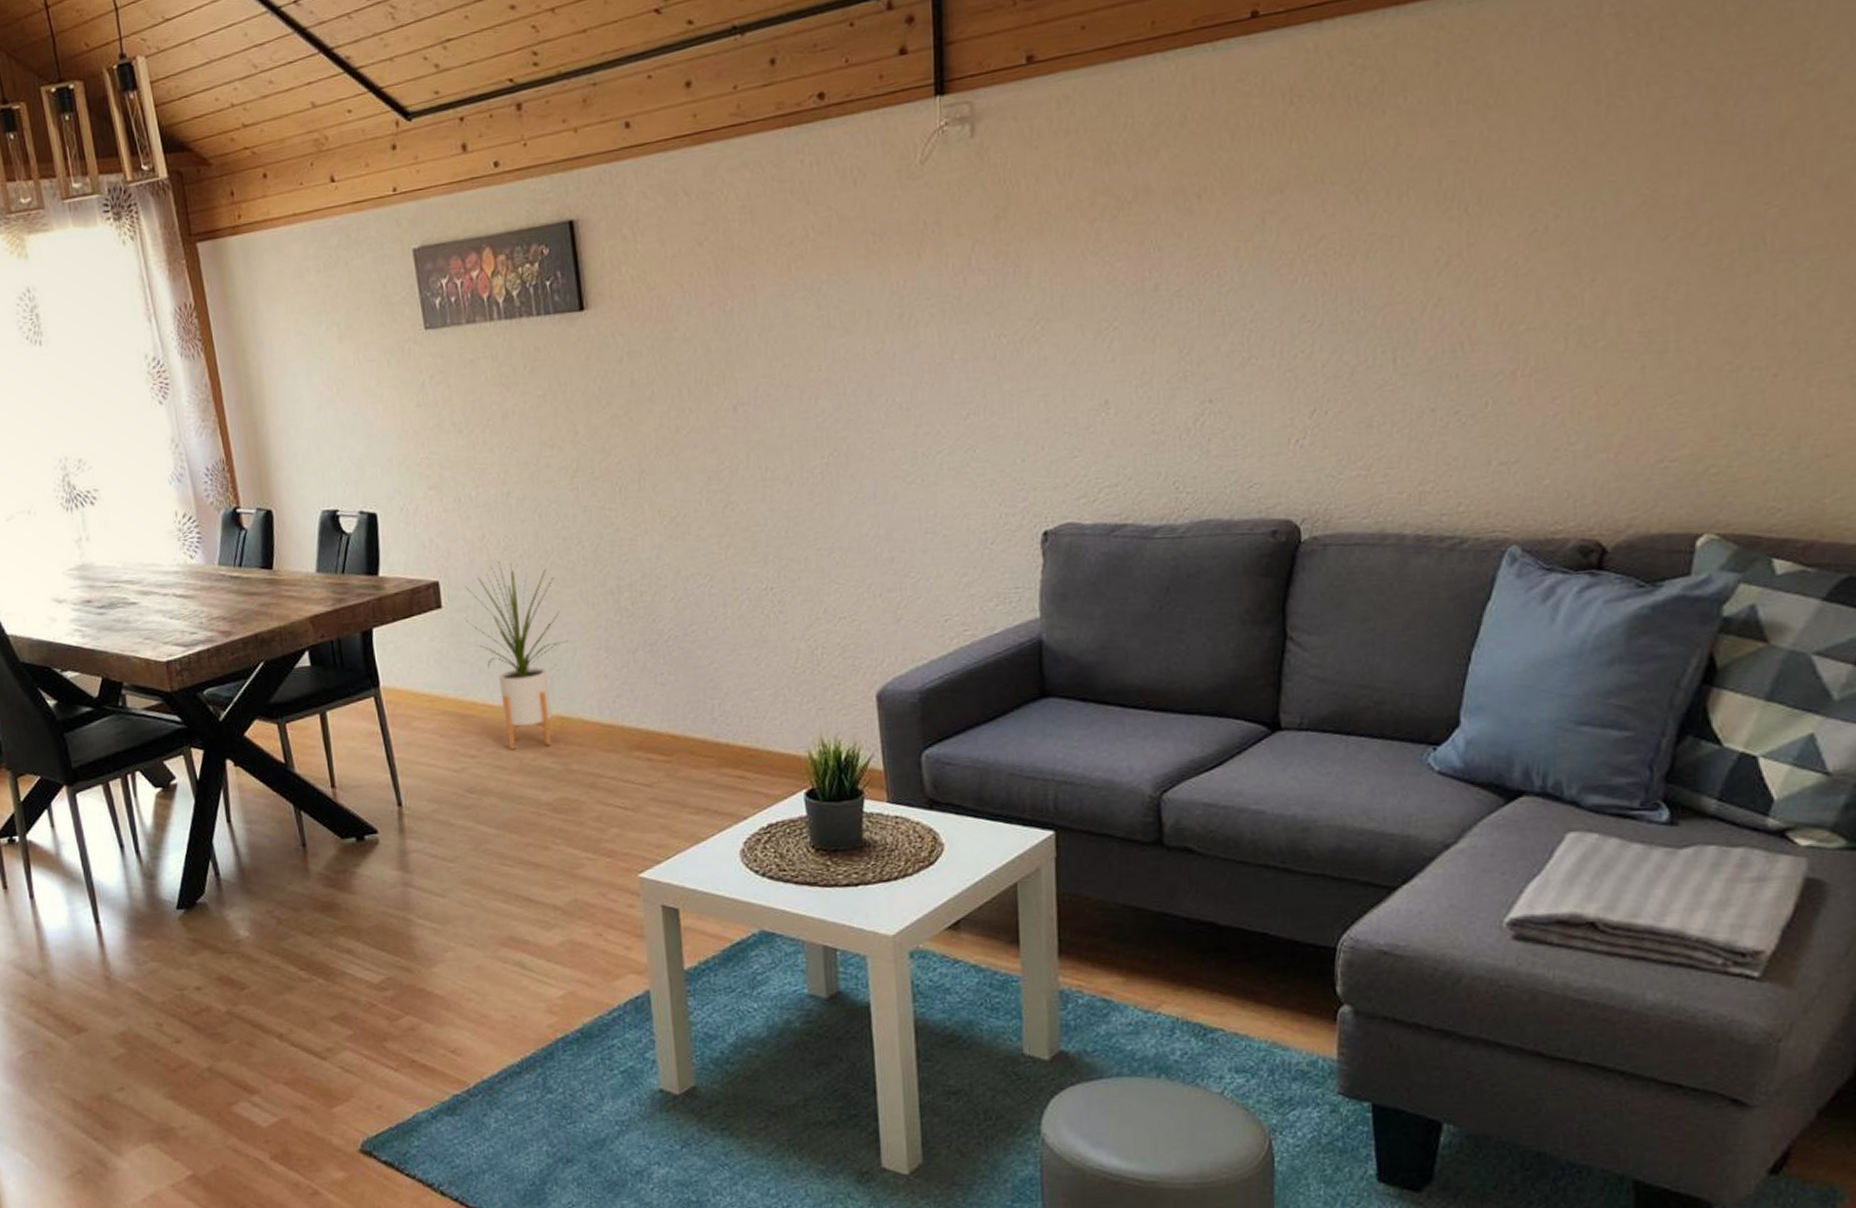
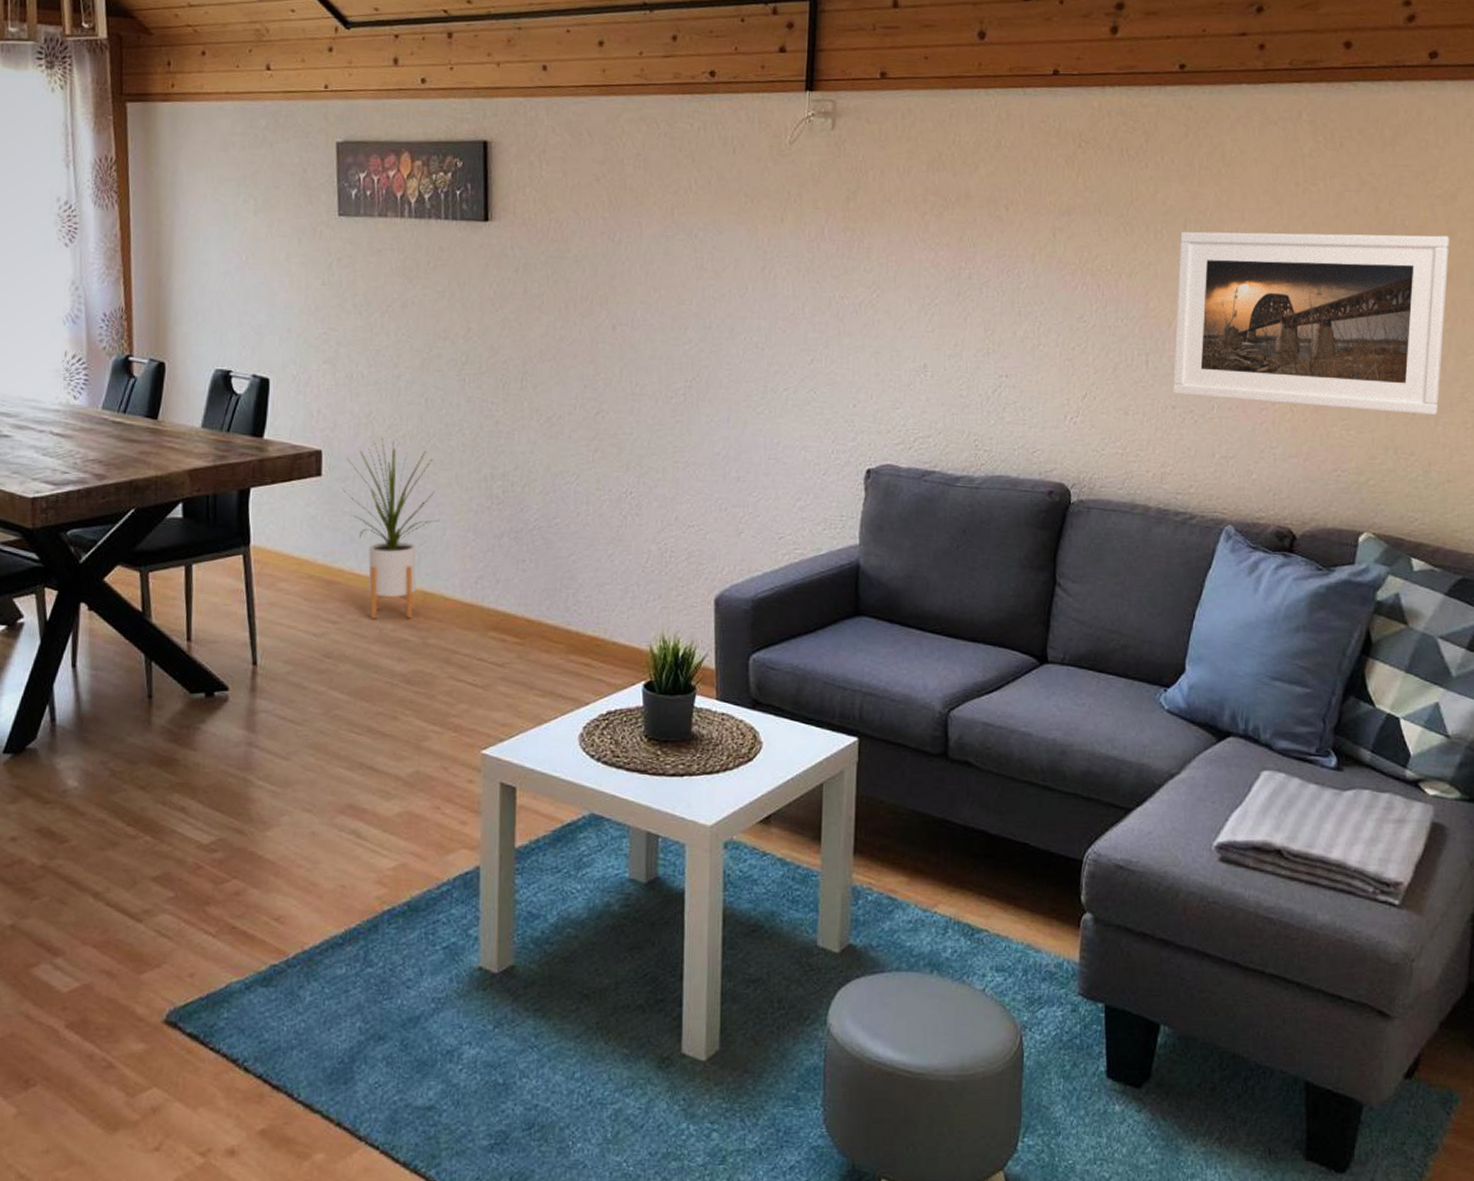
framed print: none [1430,134,1828,395] -> present [1172,231,1450,416]

